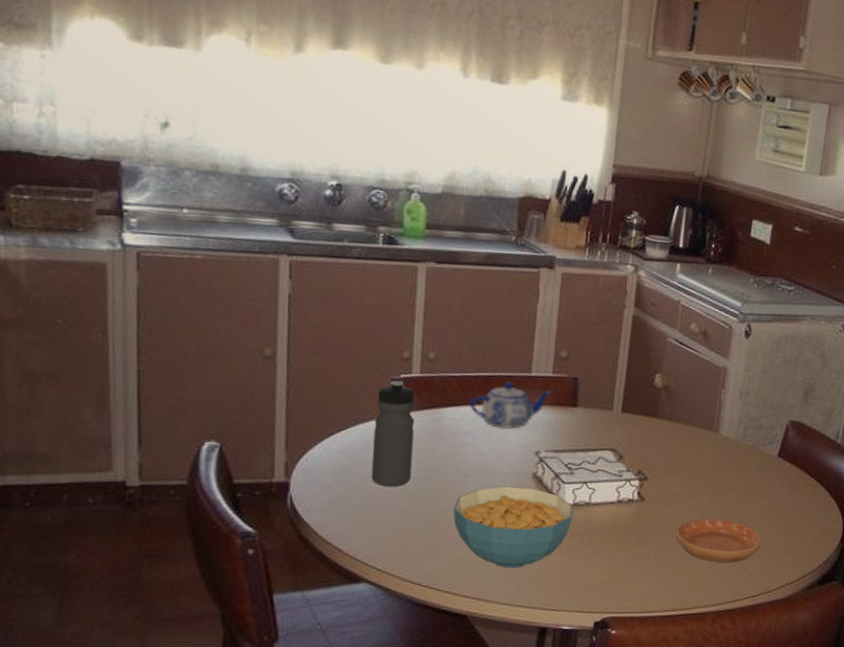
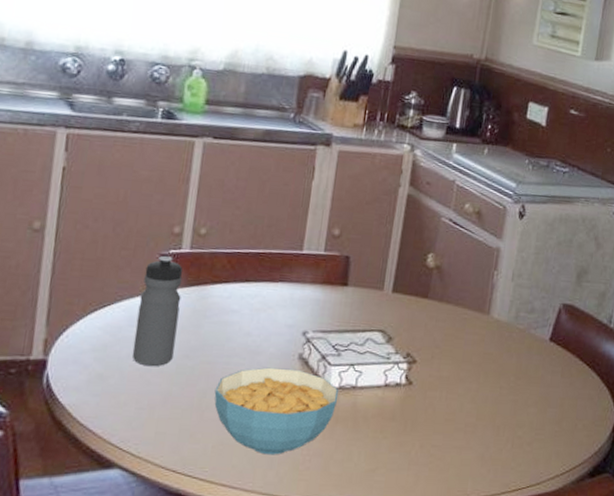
teapot: present [469,382,552,430] -> none [238,259,323,308]
saucer: present [676,518,762,563] -> none [443,404,532,452]

